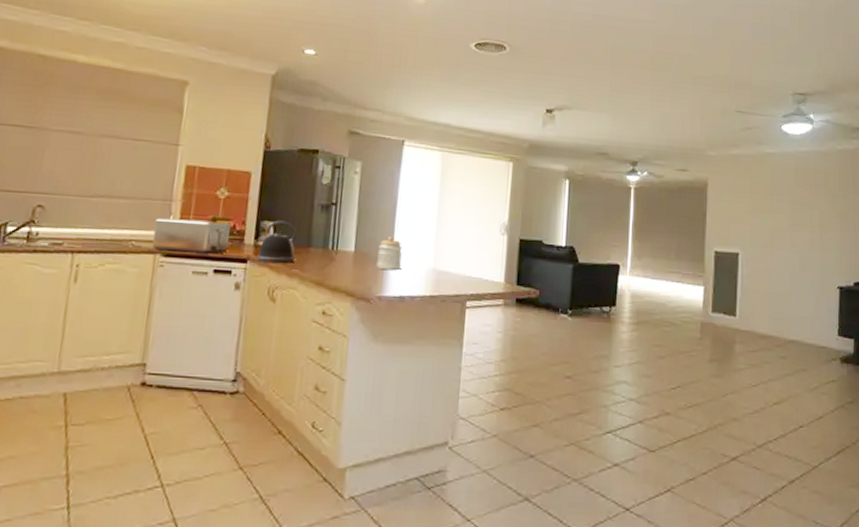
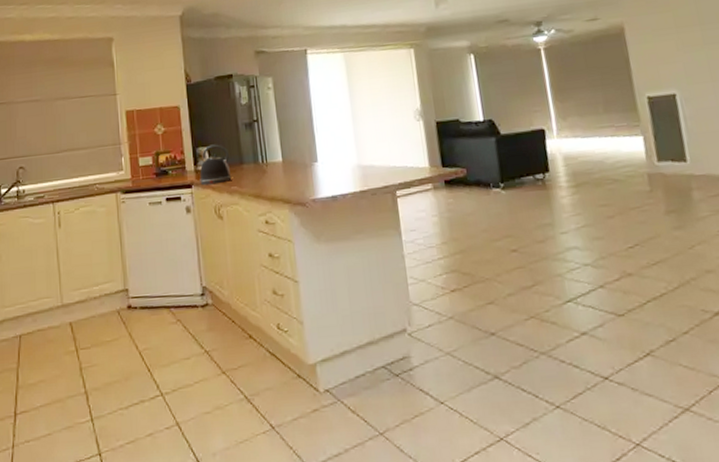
toaster: present [152,218,231,254] -> none [111,154,174,189]
jar: present [376,236,402,270] -> none [303,141,327,173]

